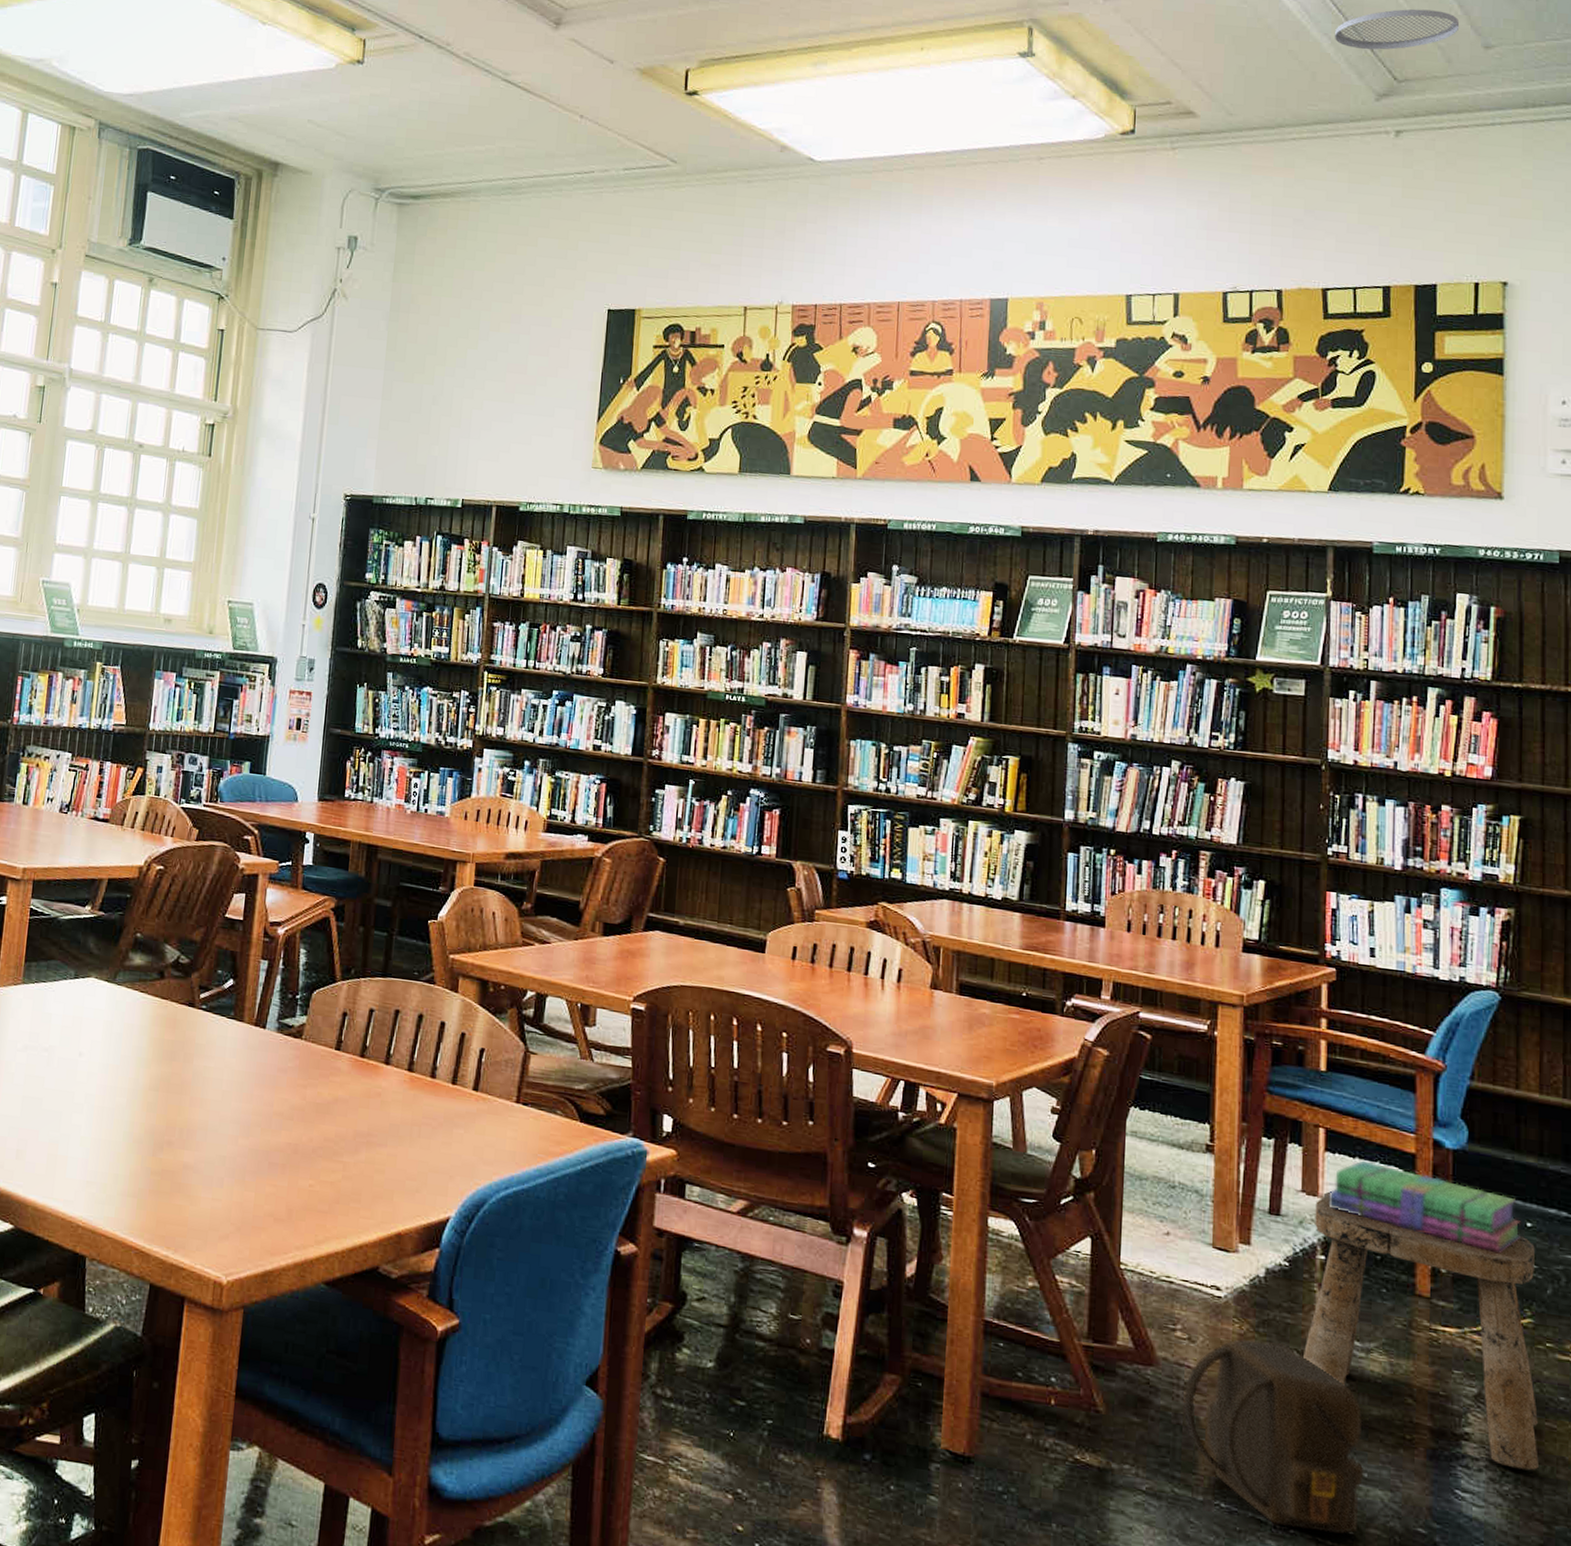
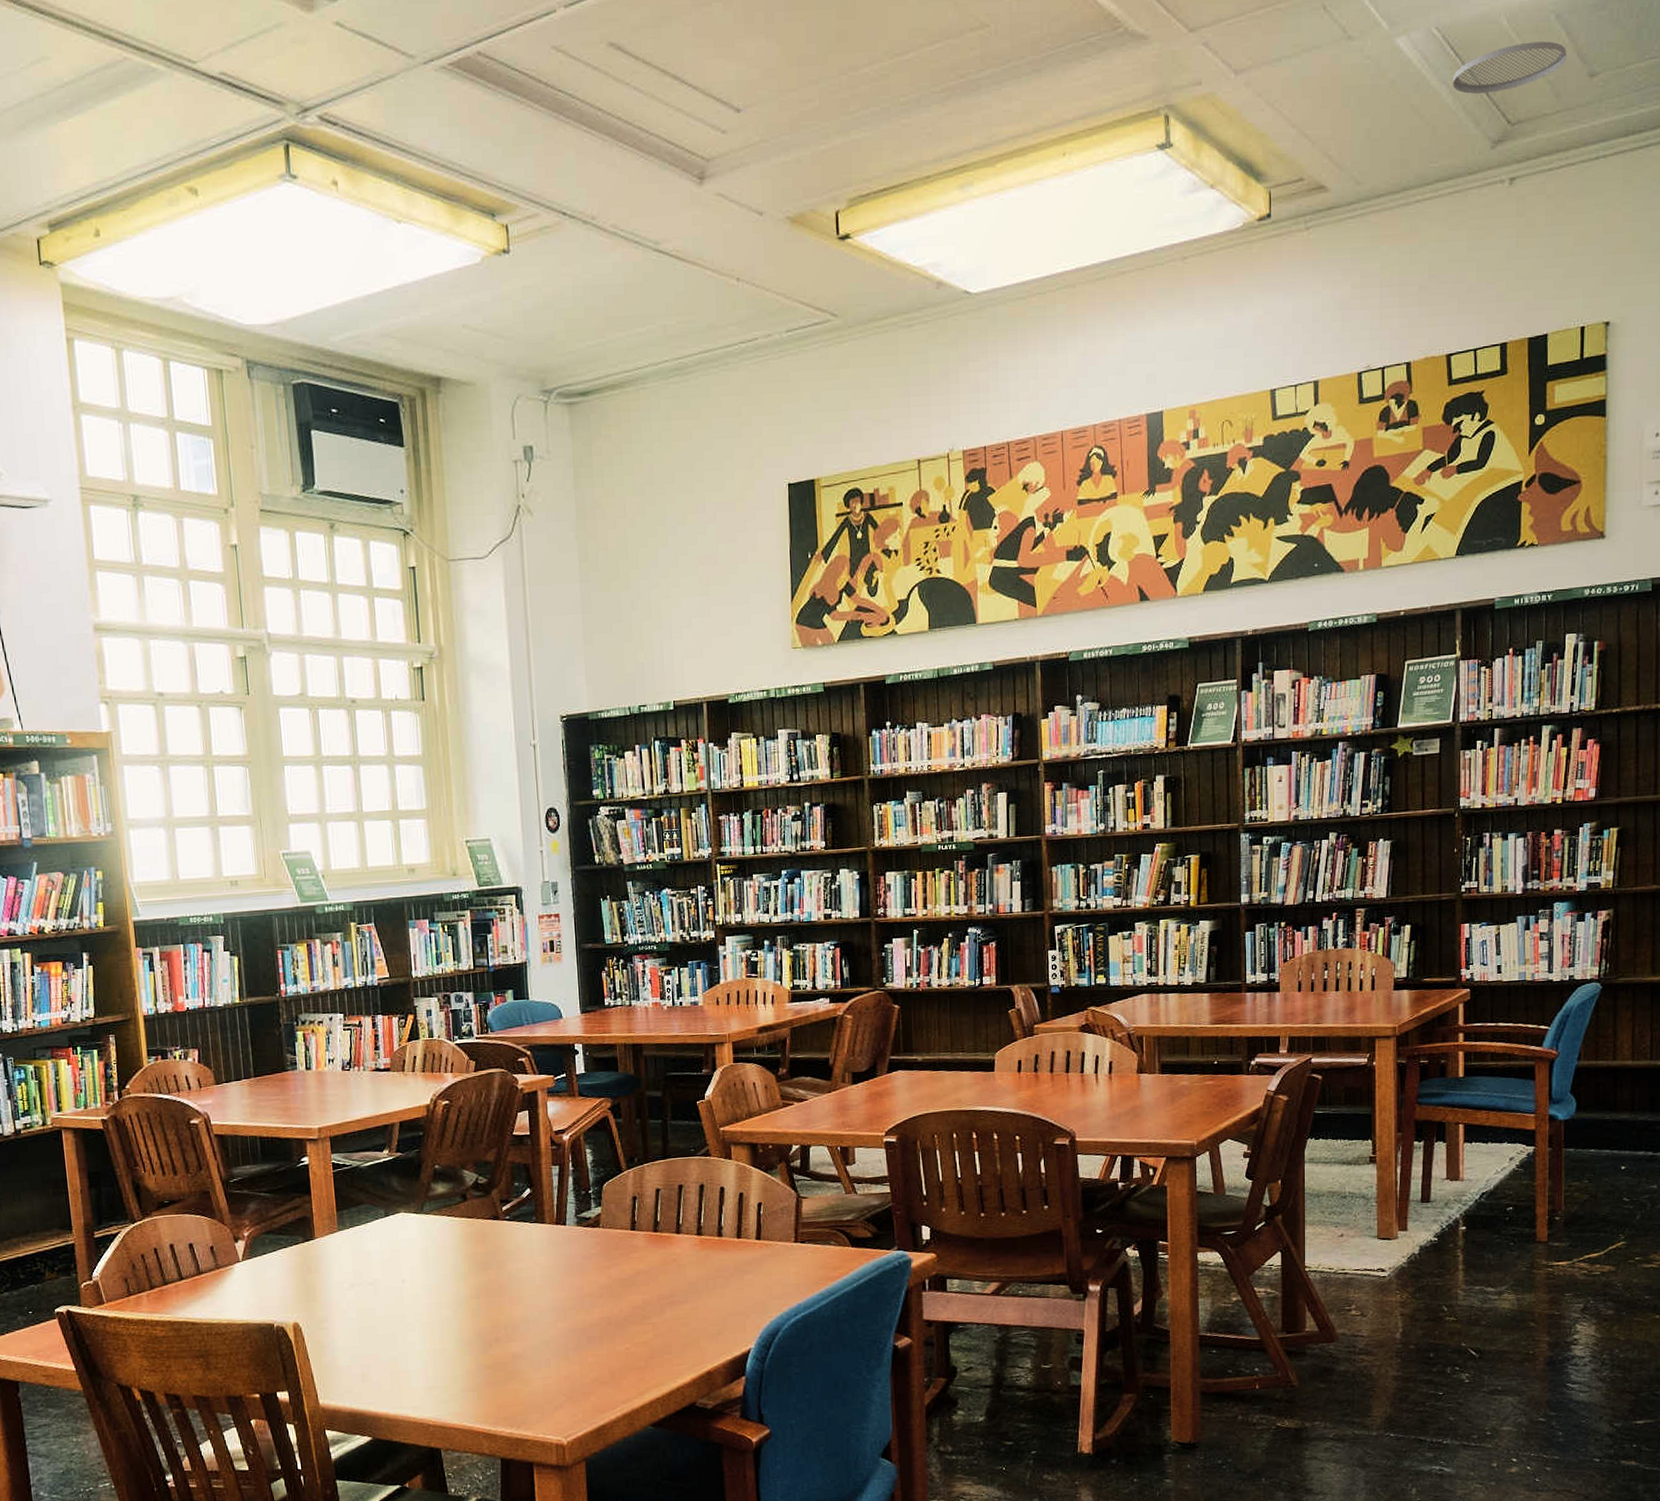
backpack: present [1182,1338,1364,1534] -> none [1358,1302,1499,1440]
stool: present [1303,1191,1539,1471] -> none [1451,1174,1629,1358]
stack of books: present [1330,1160,1521,1253] -> none [1469,1143,1617,1195]

